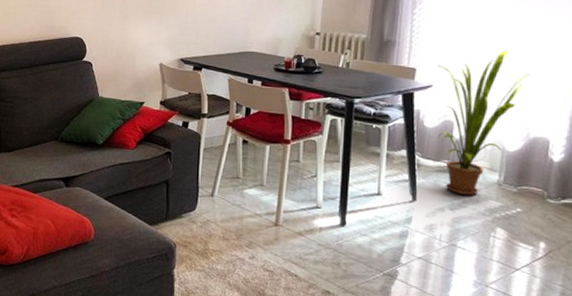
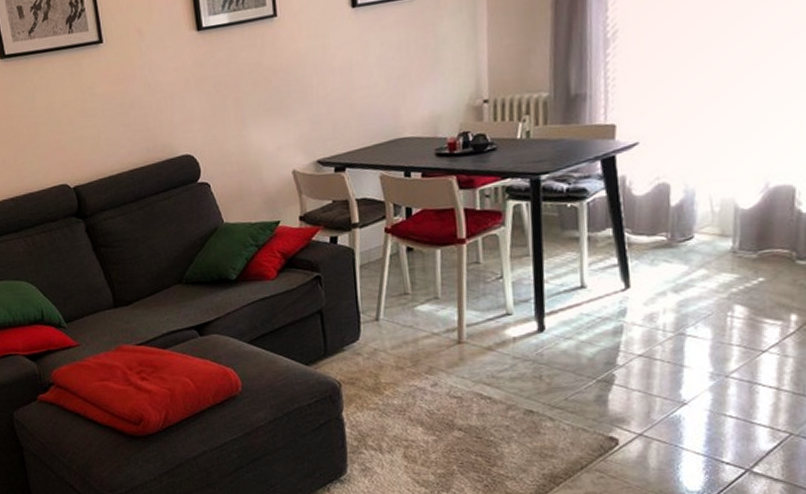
house plant: present [437,50,529,195] -> none [643,81,763,272]

